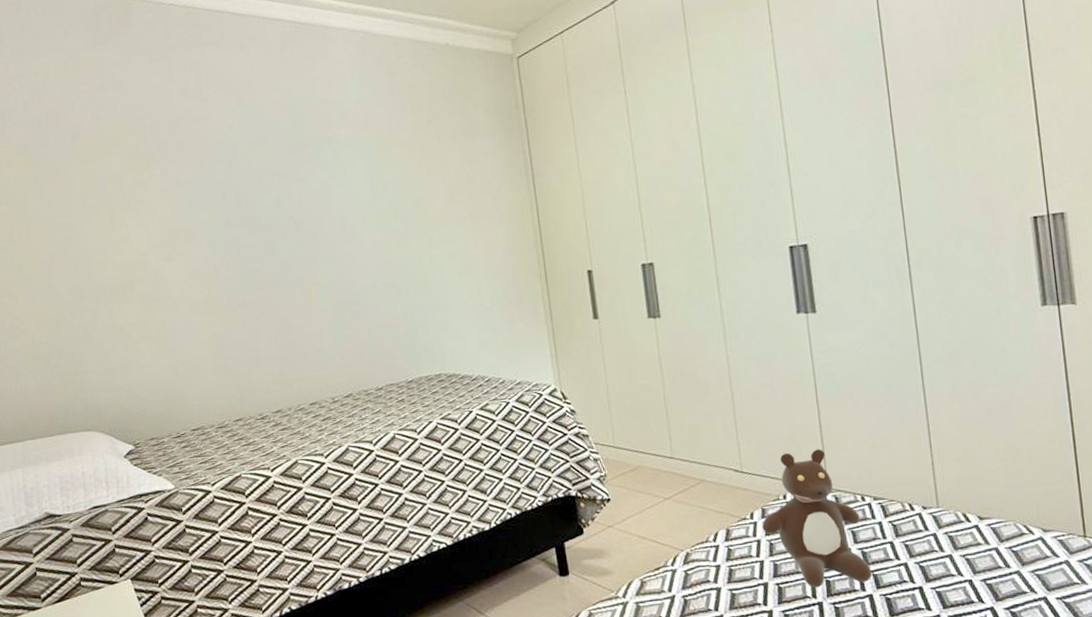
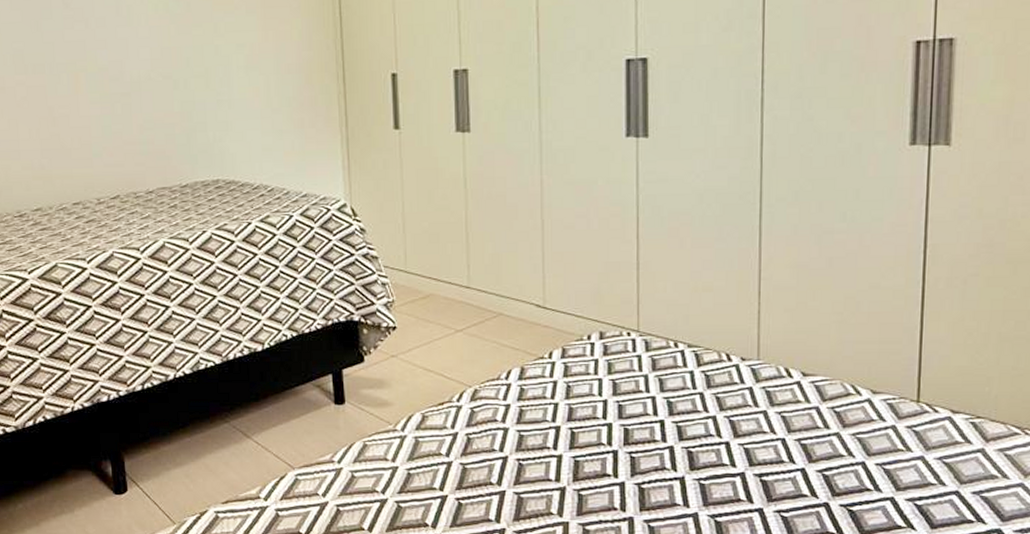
stuffed animal: present [762,449,873,588] -> none [561,288,676,436]

